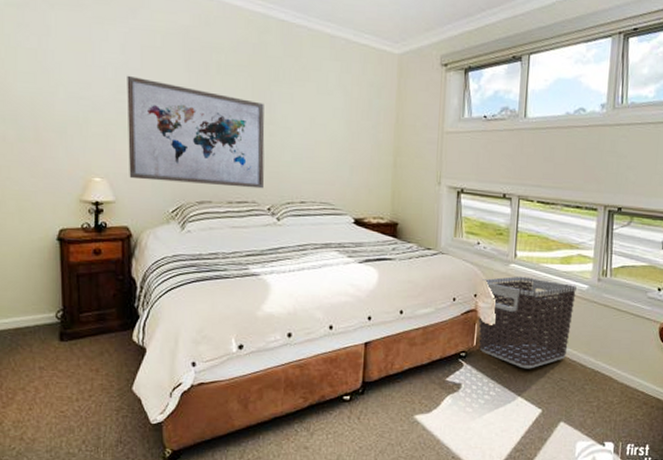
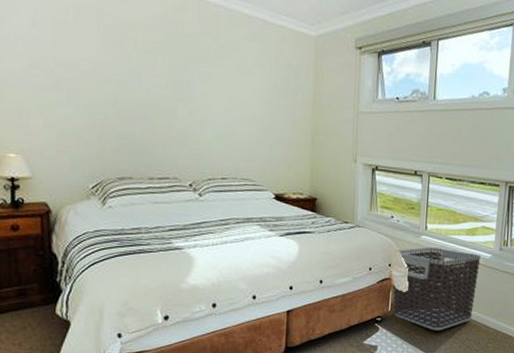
wall art: present [127,75,265,189] -> none [39,49,184,165]

